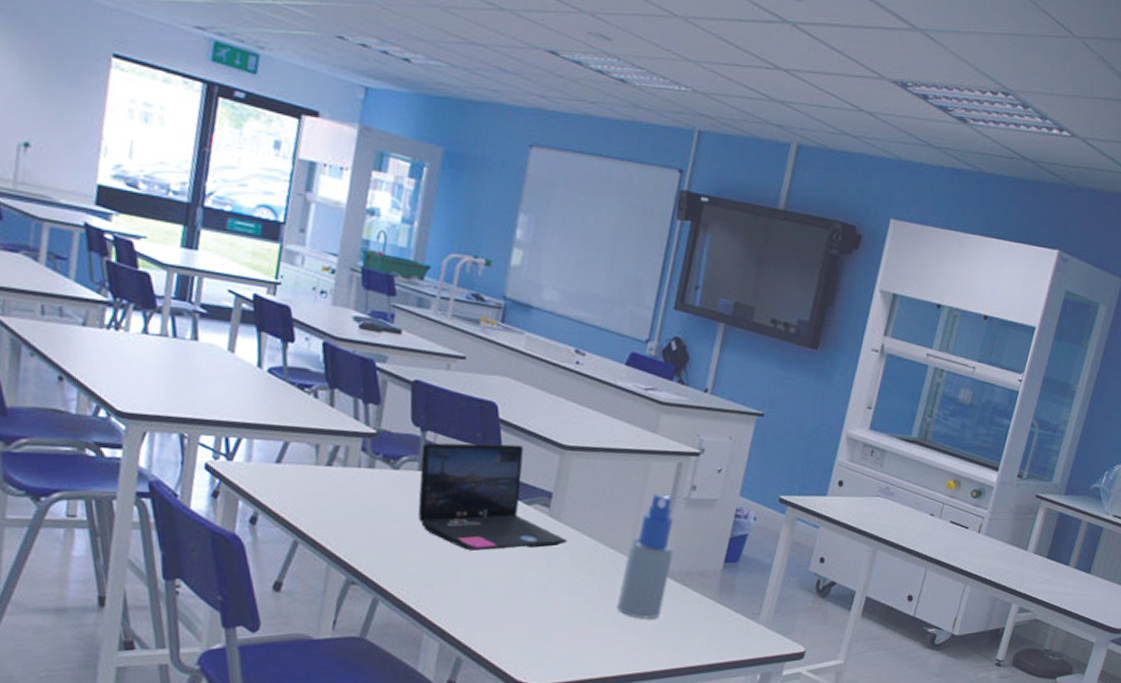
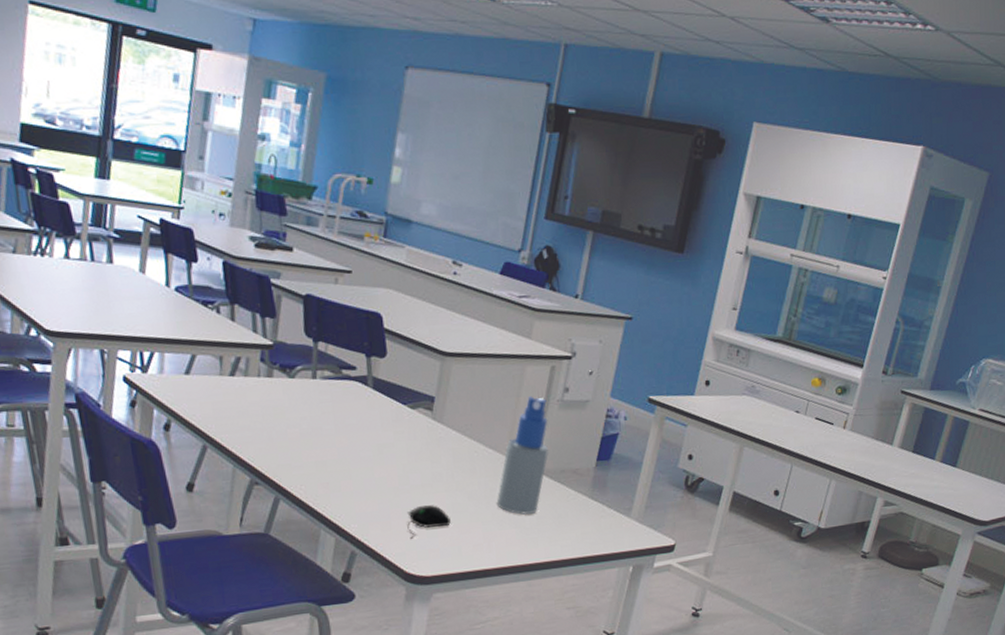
laptop: present [417,442,568,551] -> none [312,352,450,452]
computer mouse: none [519,607,567,644] -> present [407,504,451,539]

